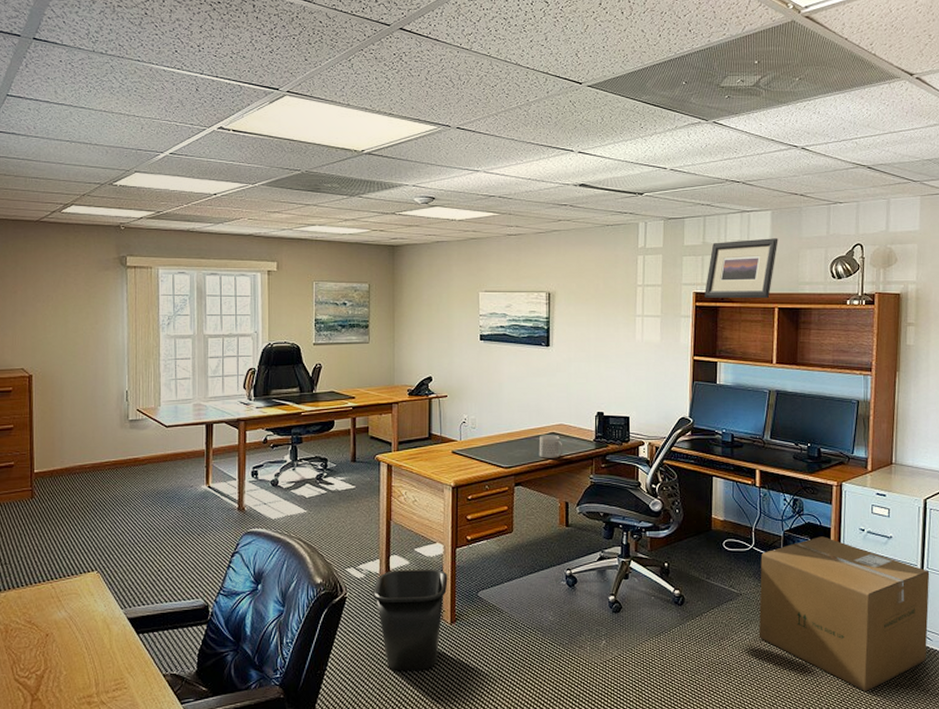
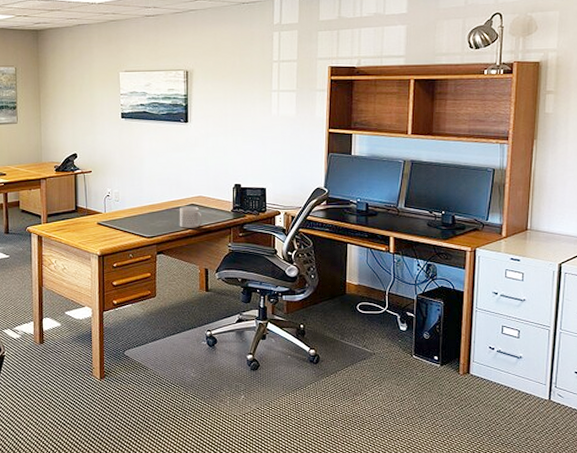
waste bin: present [372,568,448,670] -> none [28,330,97,420]
picture frame: present [703,238,778,299] -> none [339,10,415,72]
box: present [758,536,930,691] -> none [391,299,563,444]

